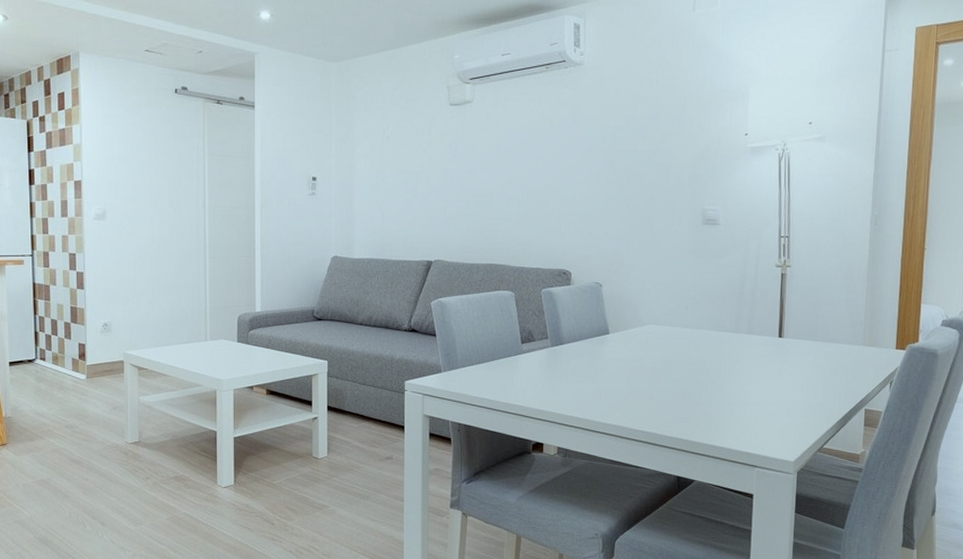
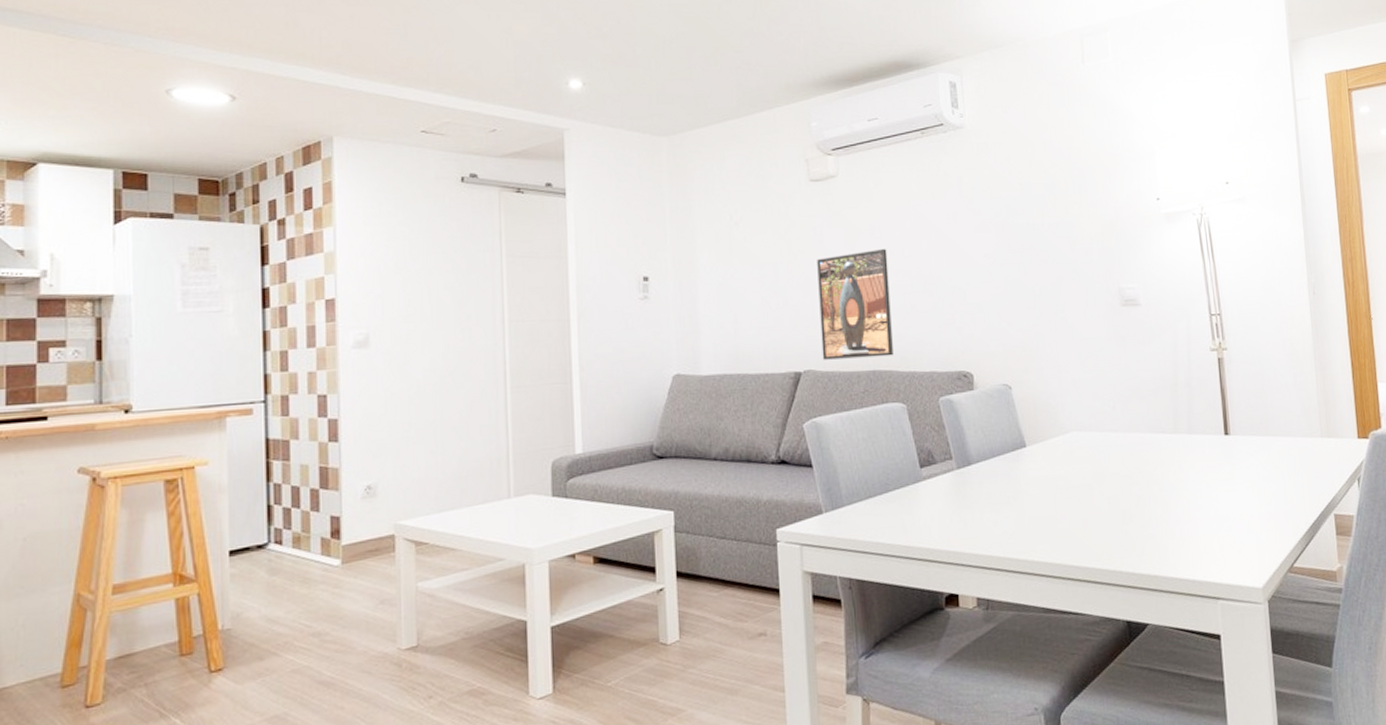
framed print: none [450,165,509,253] -> present [817,249,893,360]

